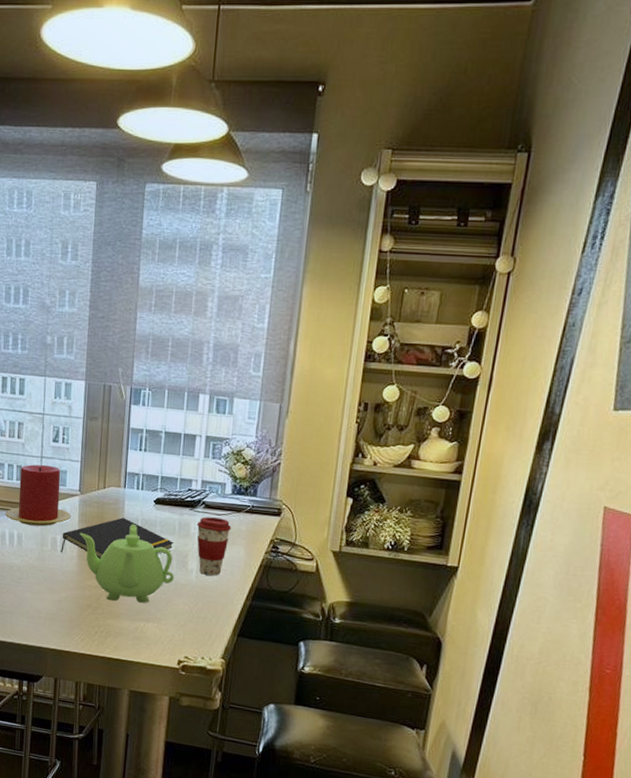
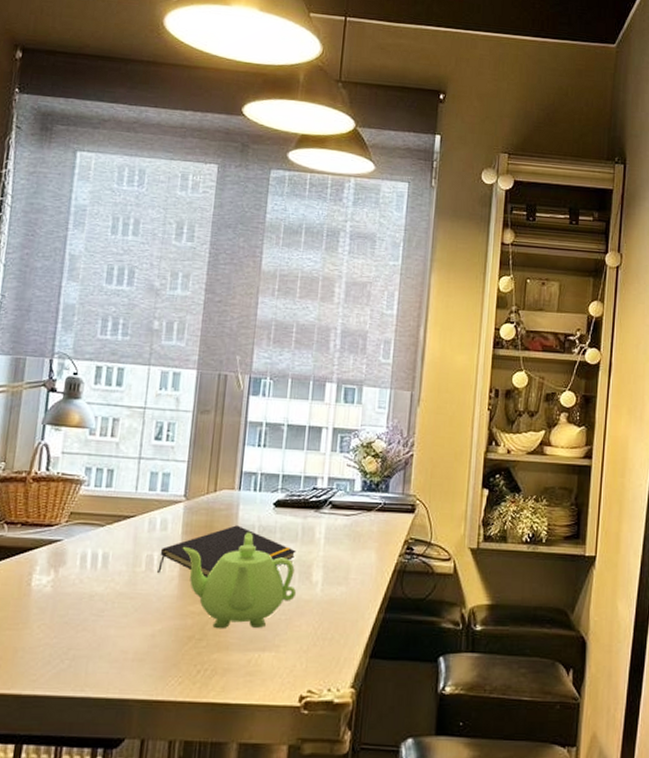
candle: present [5,464,71,527] -> none [88,467,173,542]
coffee cup: present [196,516,232,576] -> none [322,518,362,587]

